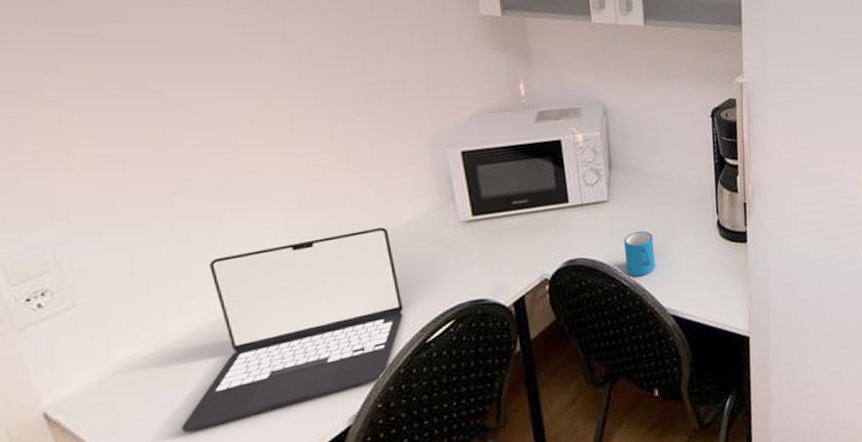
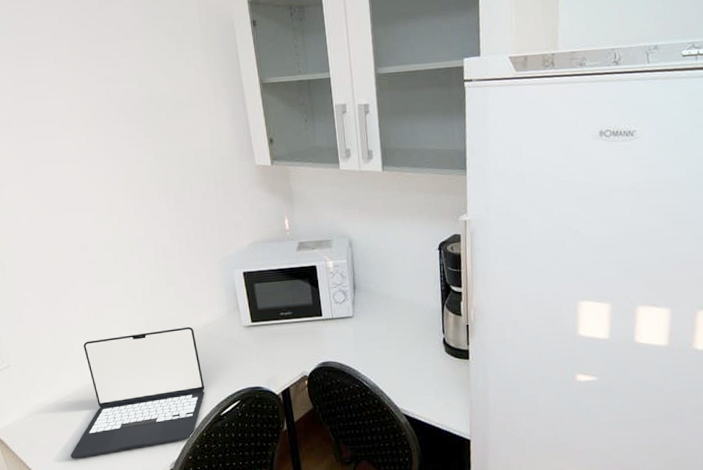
mug: present [624,231,655,277] -> none [366,343,391,380]

